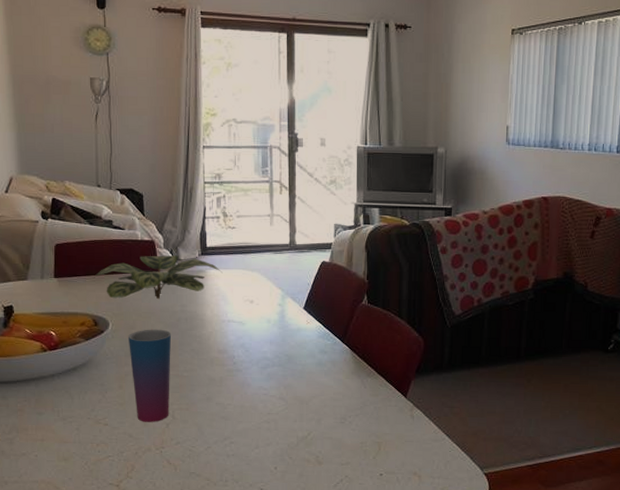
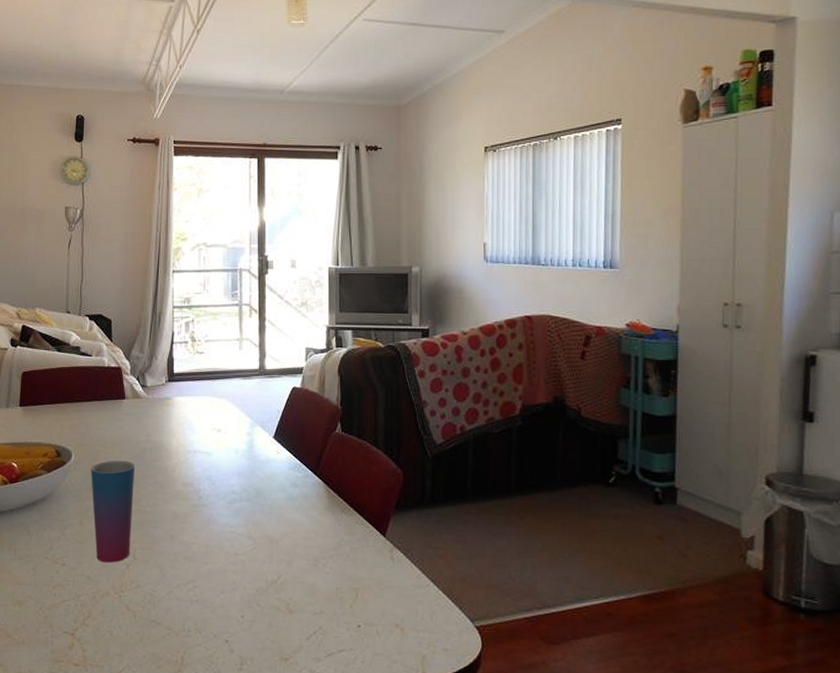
plant: present [93,255,223,300] -> none [58,382,190,429]

